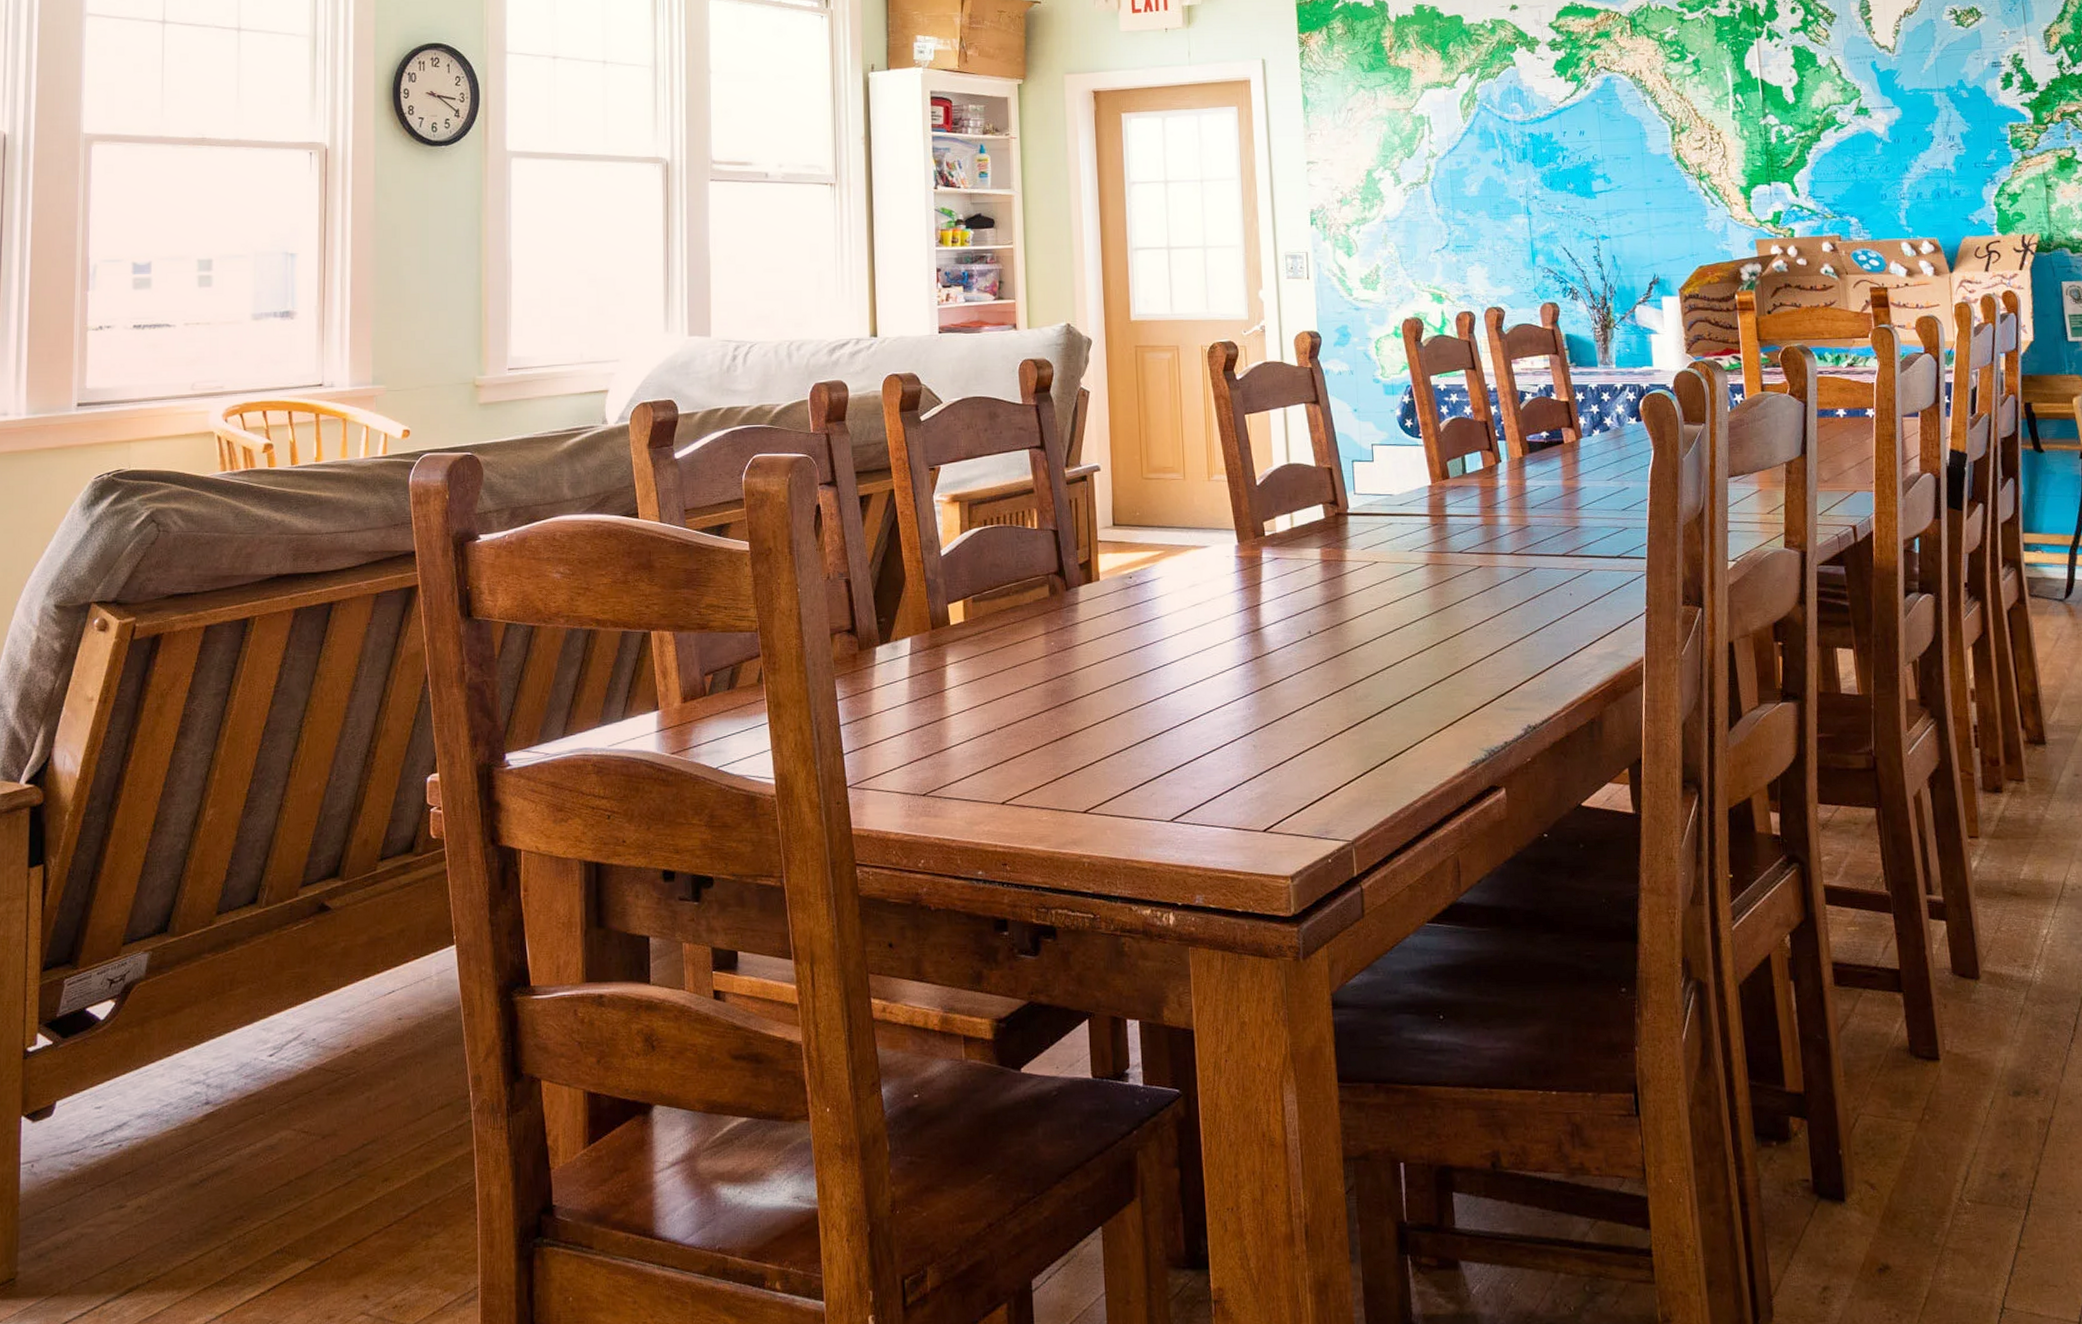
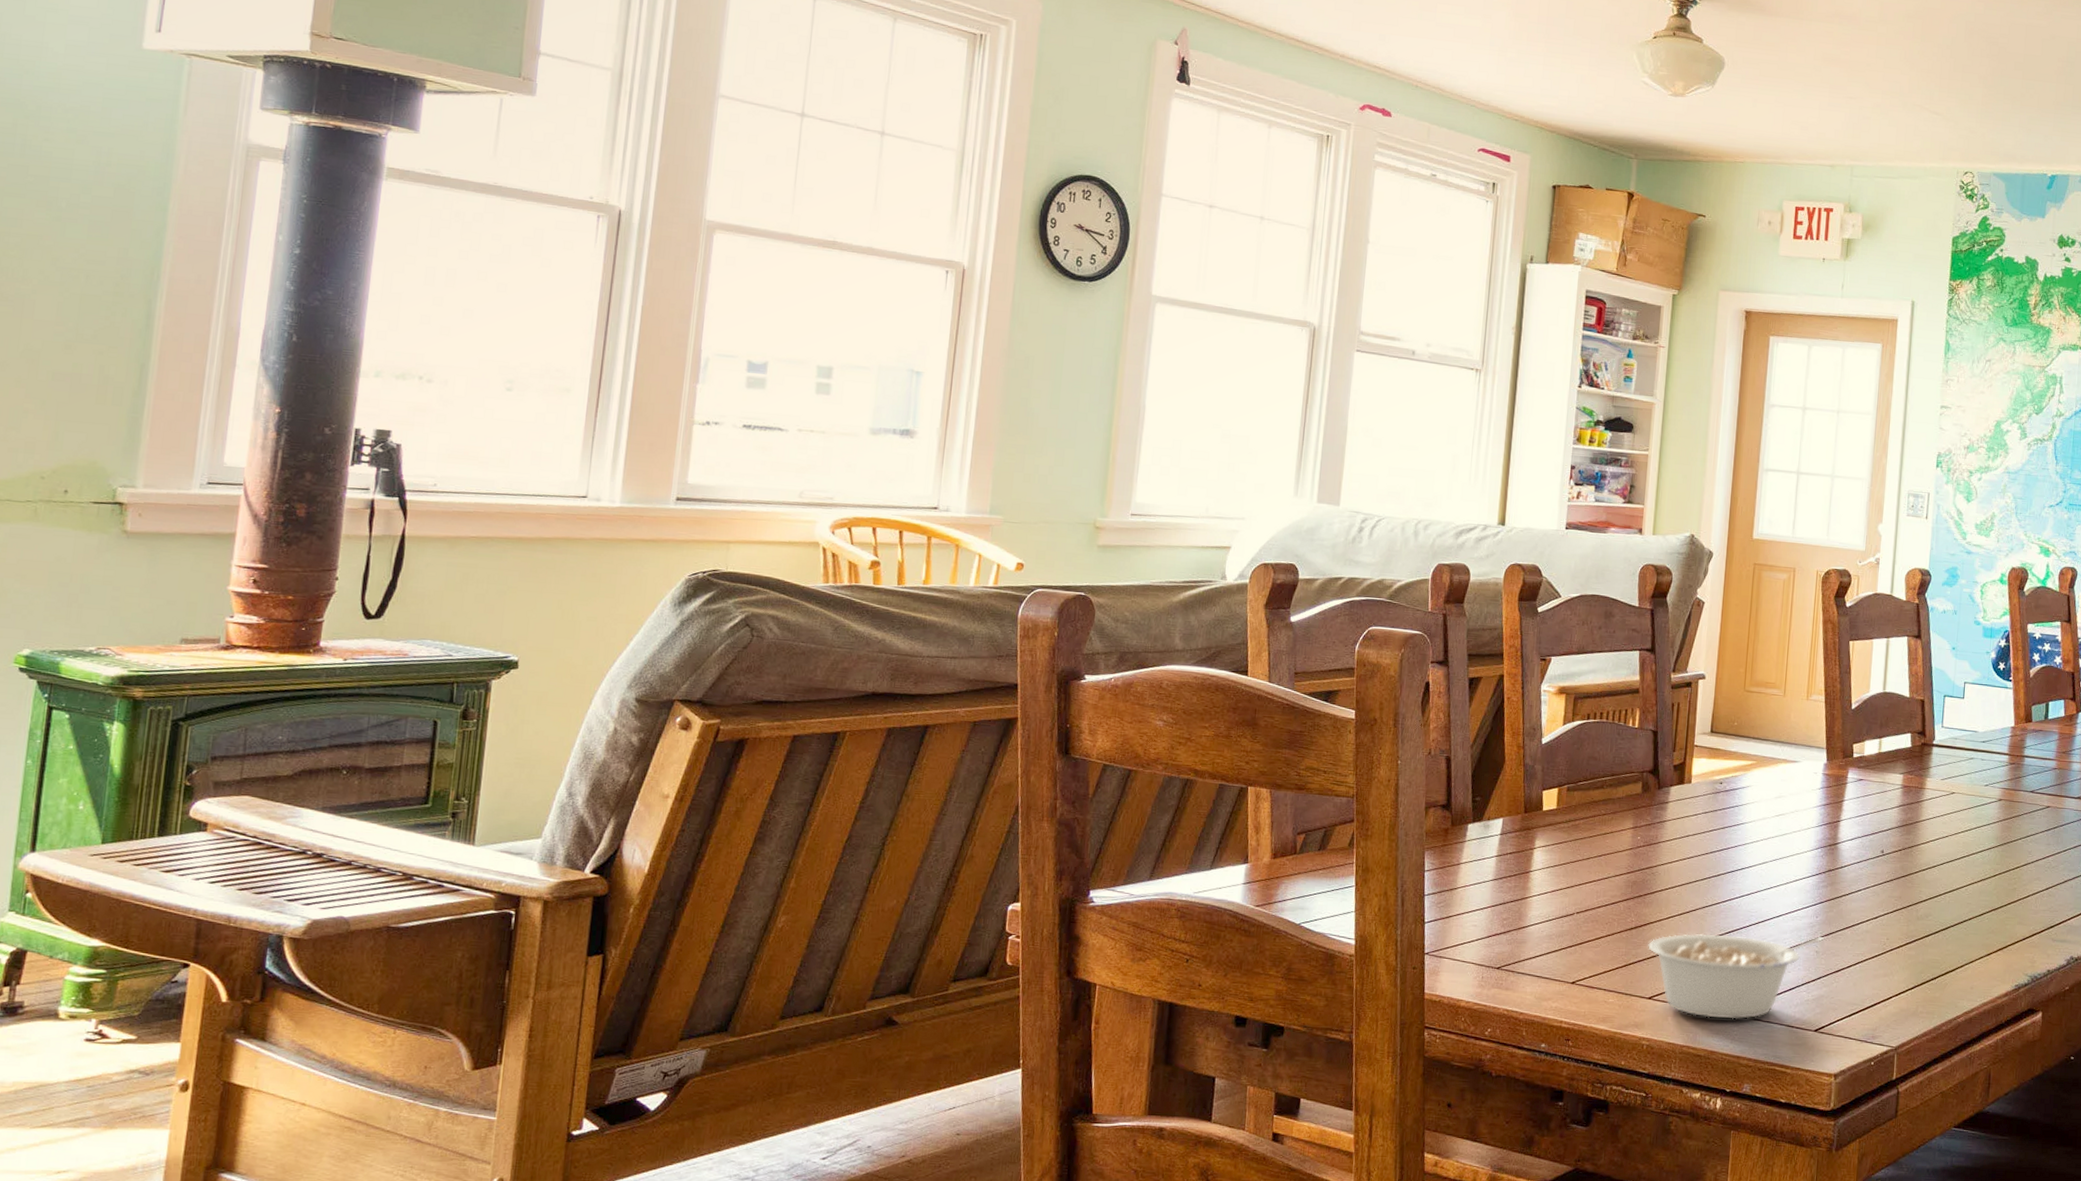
legume: none [1076,728,1261,828] -> present [1648,933,1825,1019]

